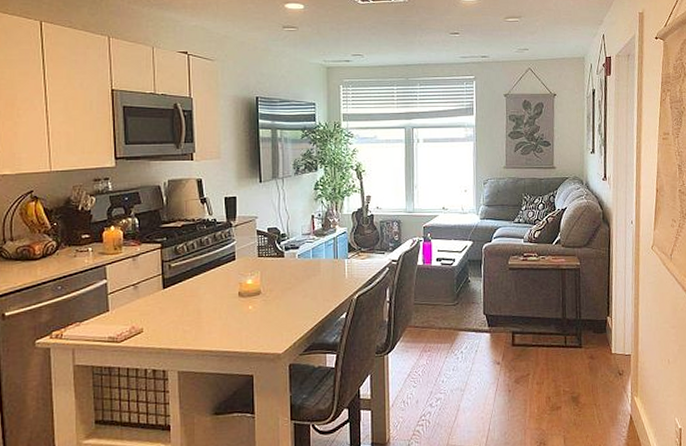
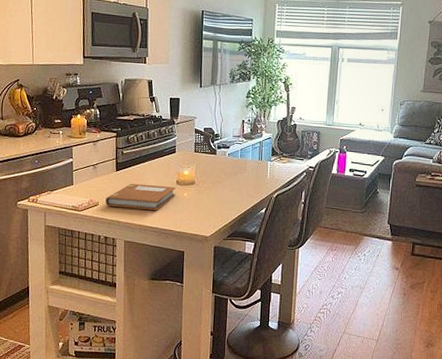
notebook: none [152,300,238,333] -> present [105,183,176,210]

